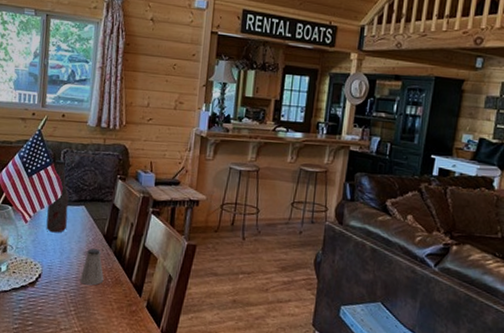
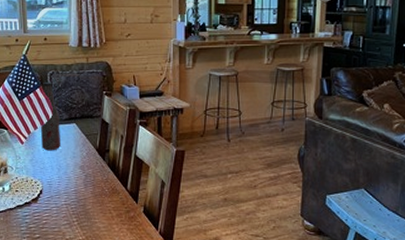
saltshaker: present [80,248,104,286] -> none [79,163,101,197]

